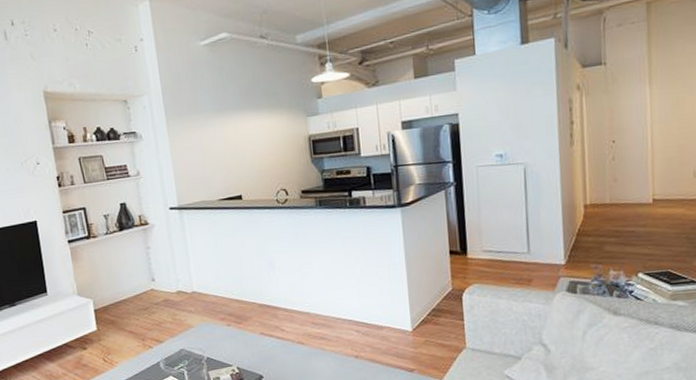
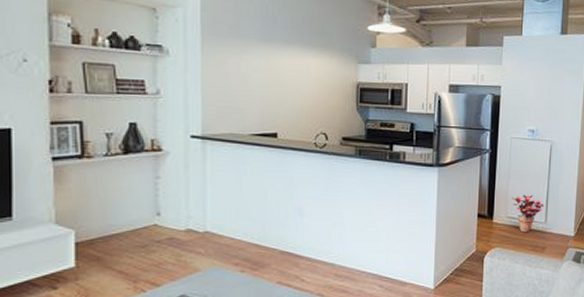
potted plant: none [486,224,525,266] -> present [512,195,544,233]

